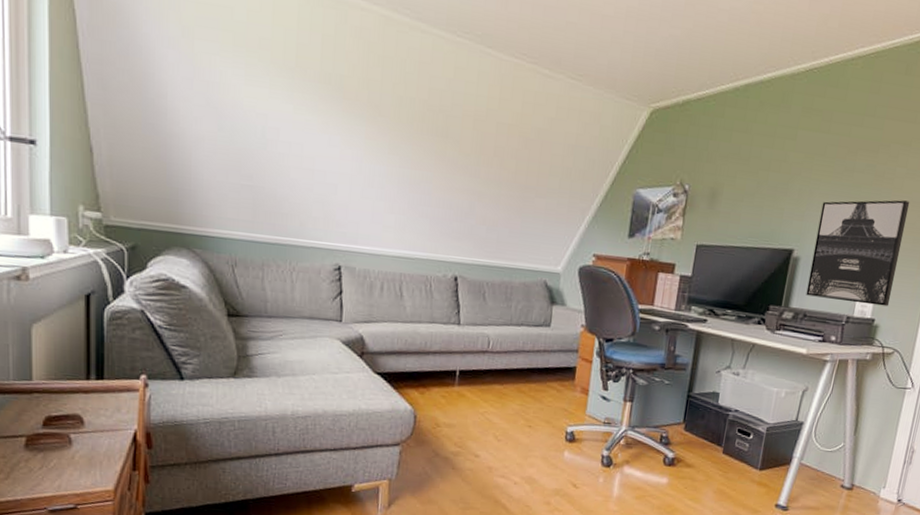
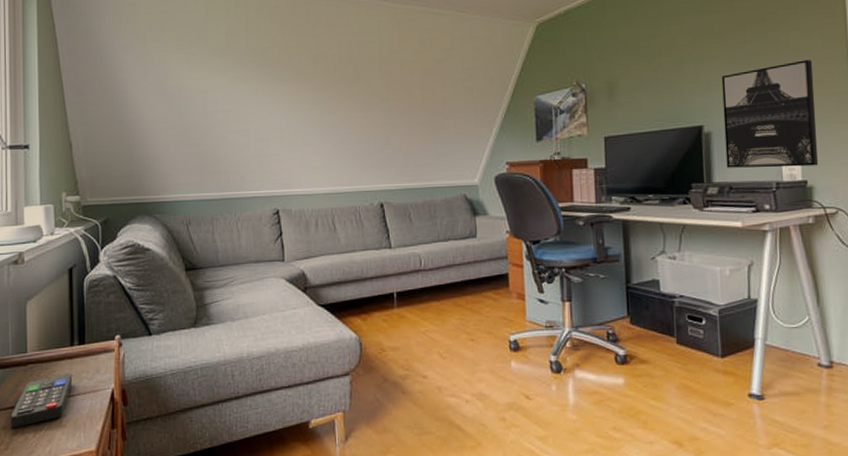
remote control: none [11,408,88,459] -> present [10,374,73,429]

